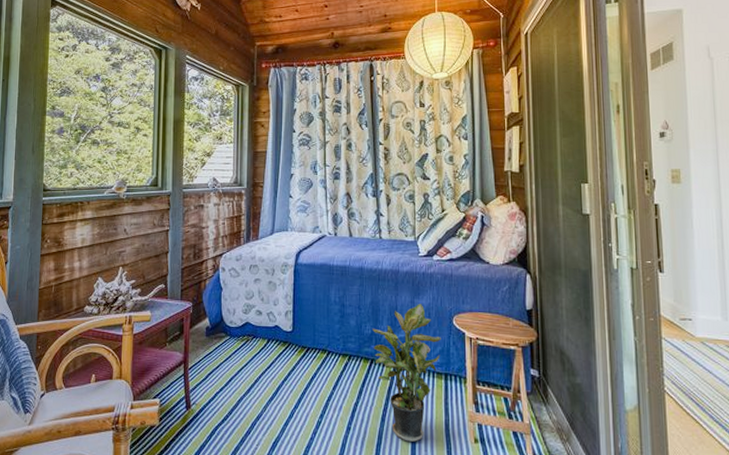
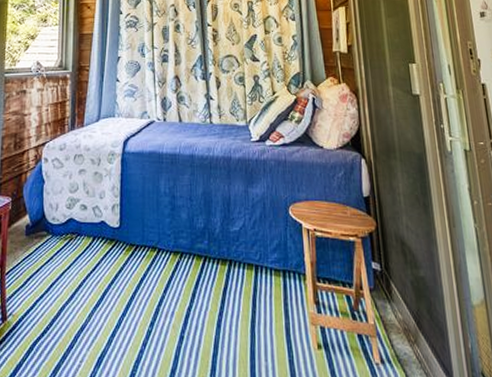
potted plant: present [373,304,441,442] -> none [205,193,278,350]

